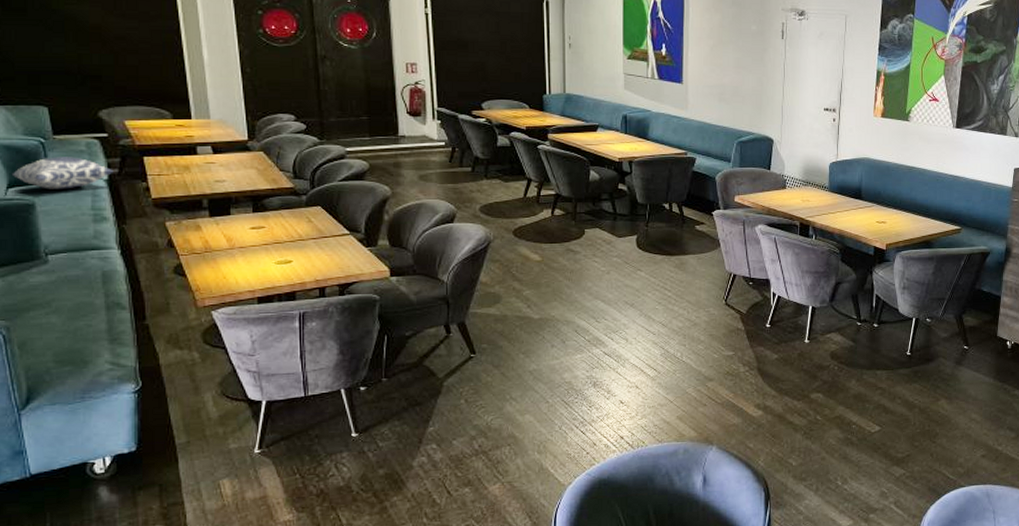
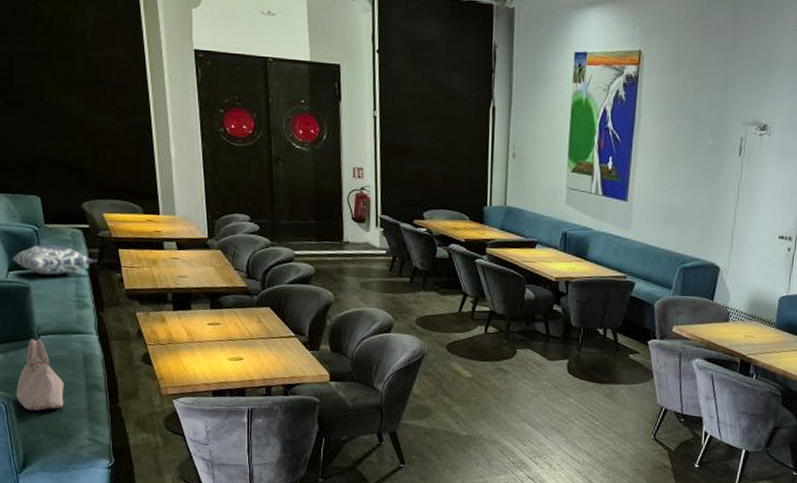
handbag: none [17,259,78,339] -> present [16,339,64,411]

